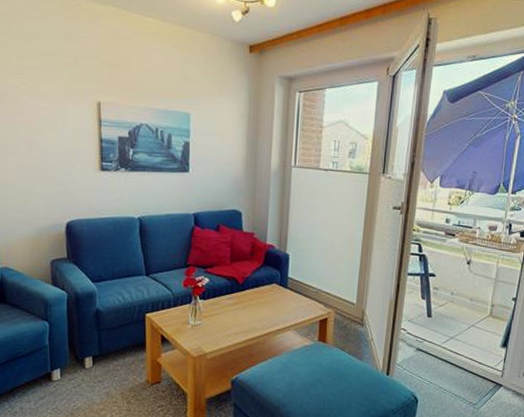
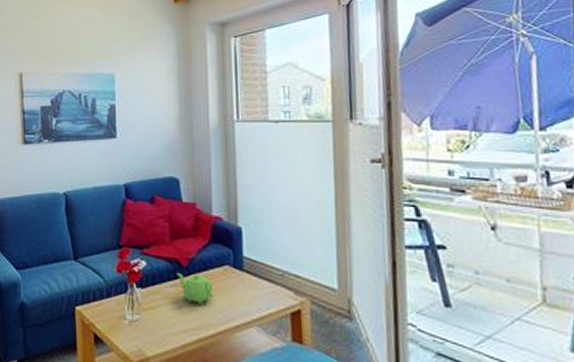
teapot: none [234,288,263,314] -> present [177,272,214,305]

